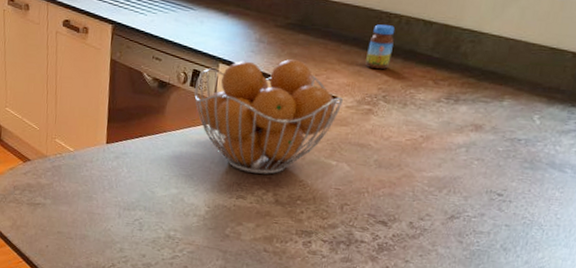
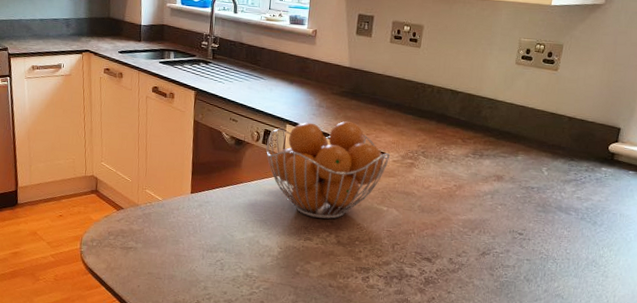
jar: present [365,24,395,70] -> none [407,93,429,130]

